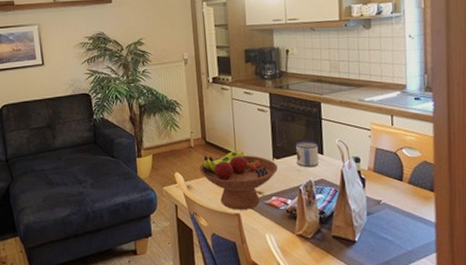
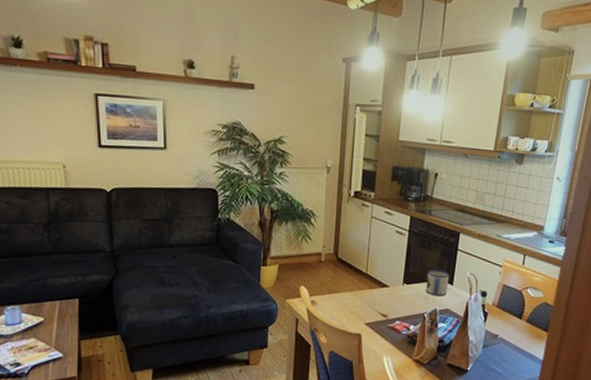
fruit bowl: present [199,151,278,210] -> none [326,271,406,331]

